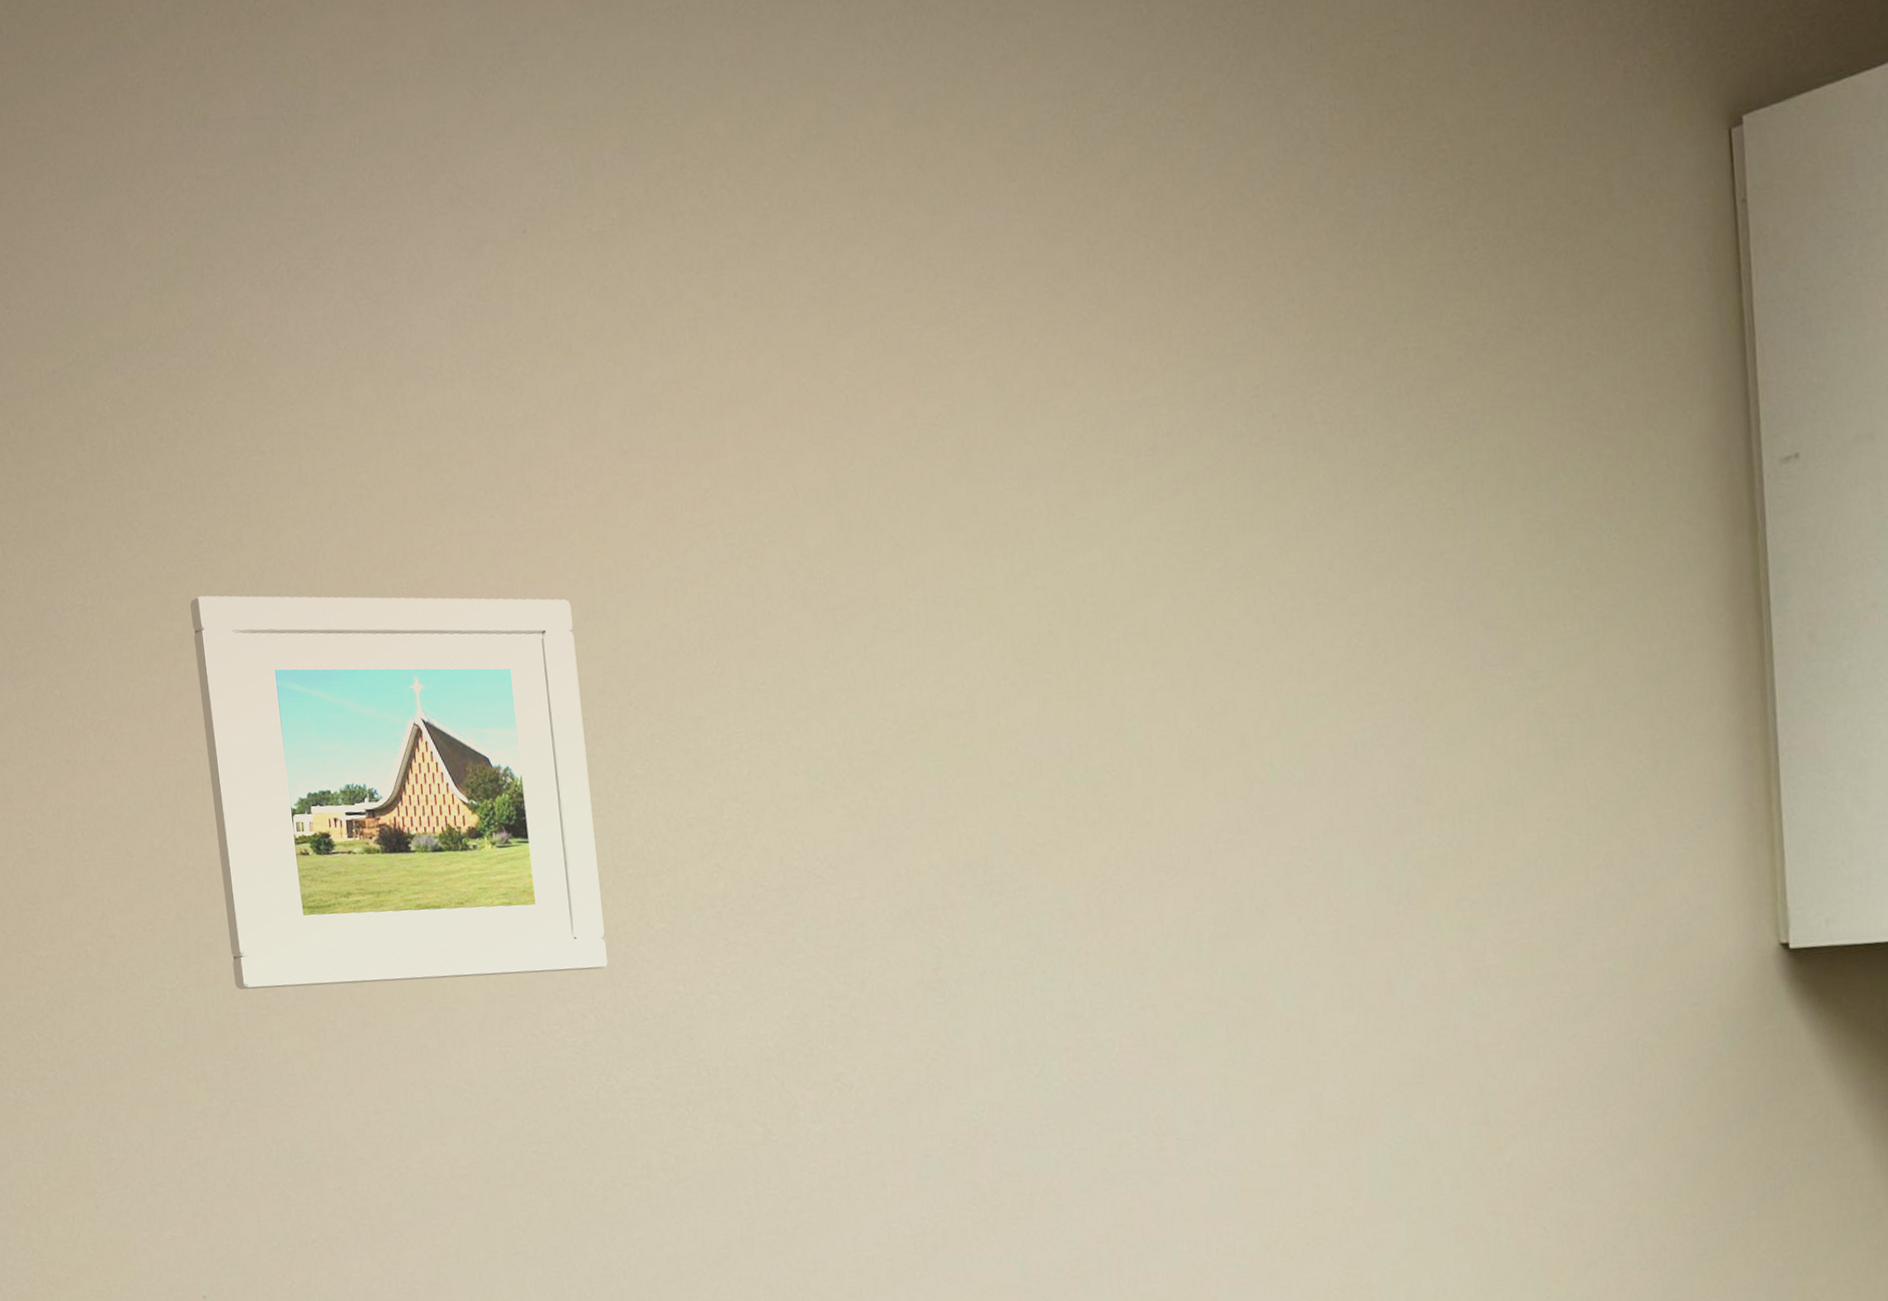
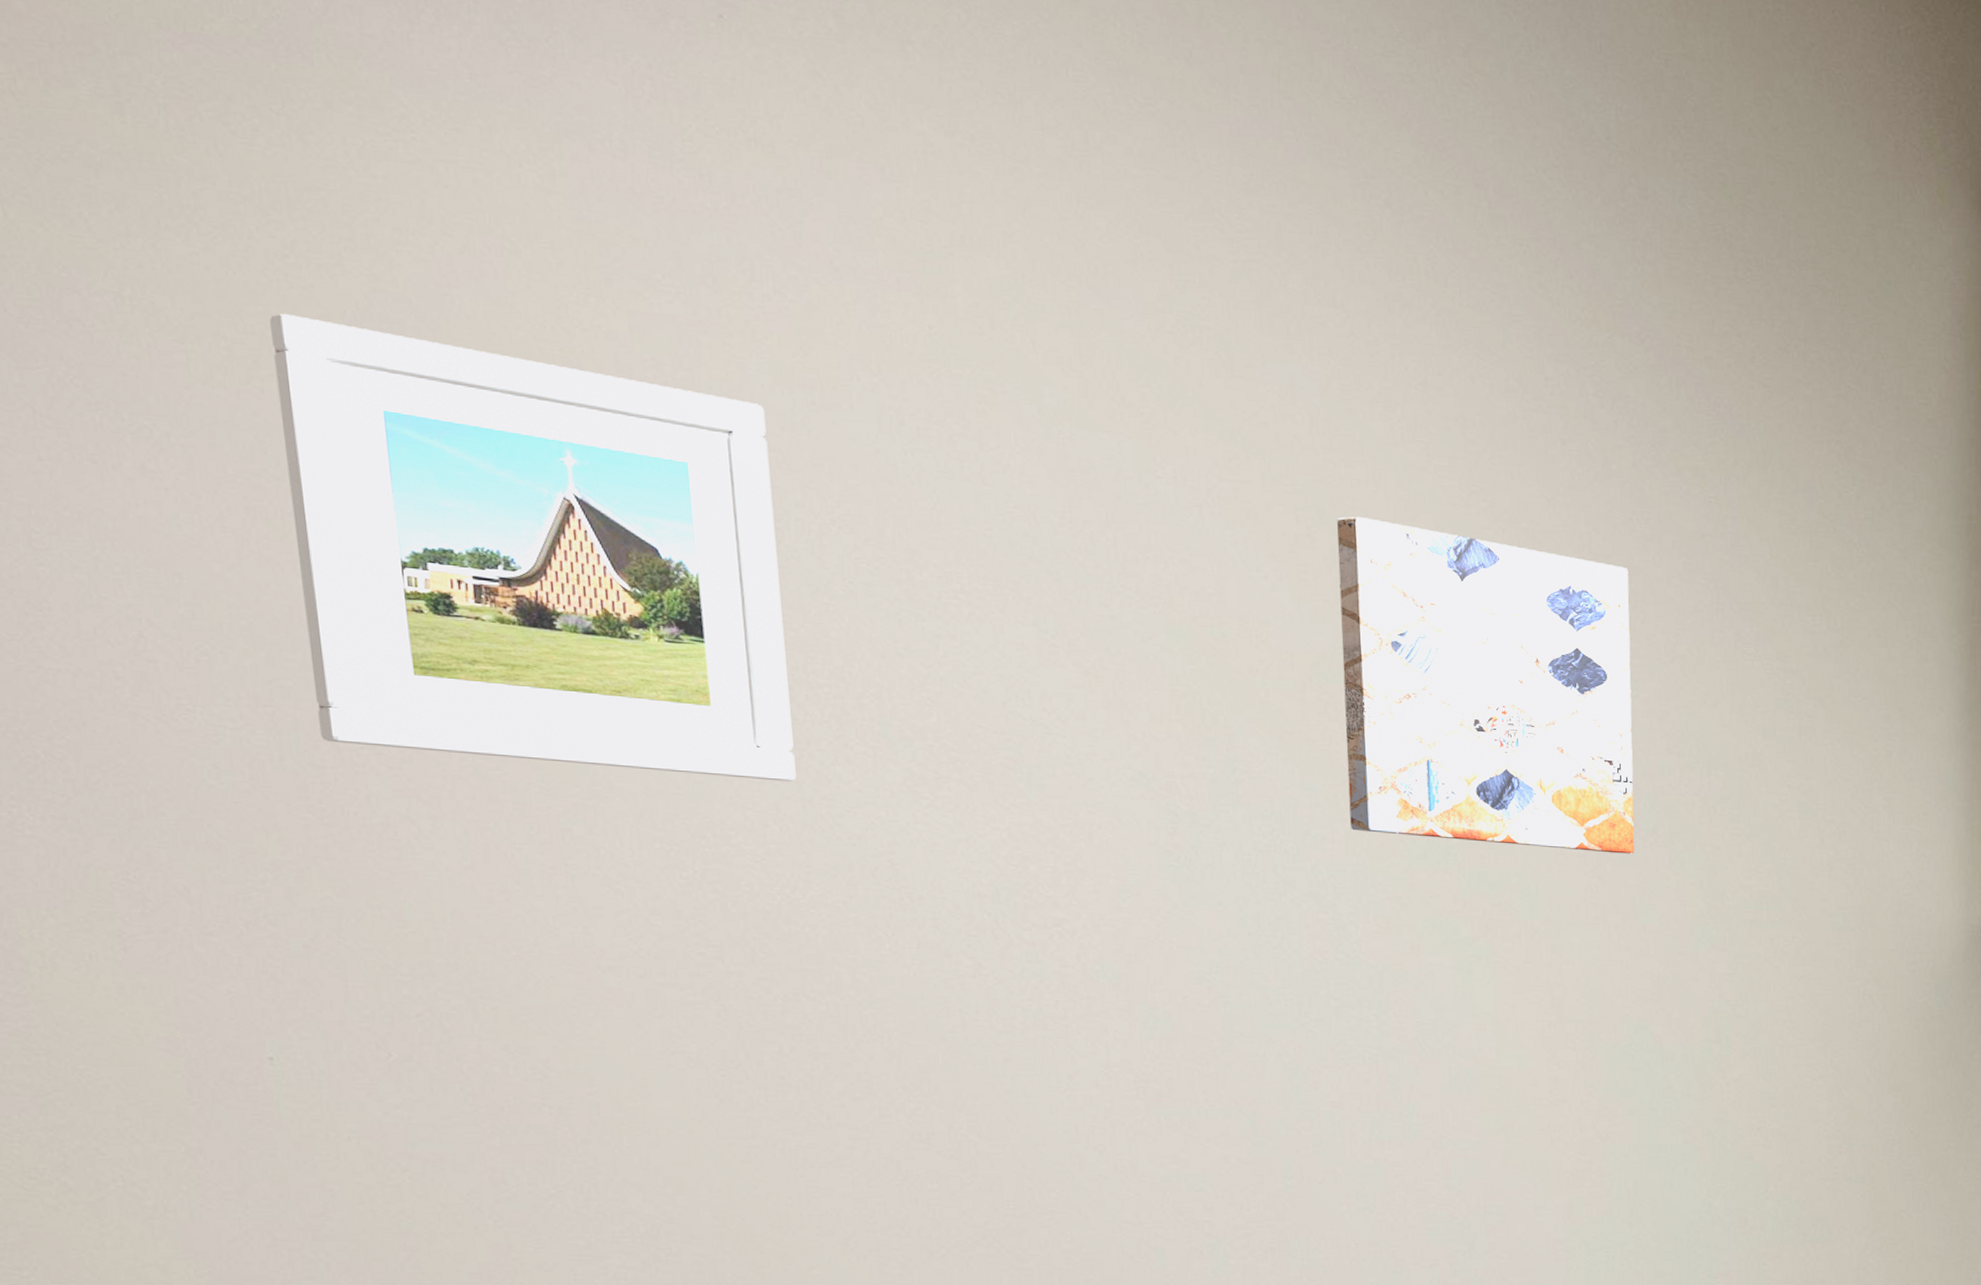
wall art: none [1077,602,1388,939] -> present [1337,516,1635,854]

